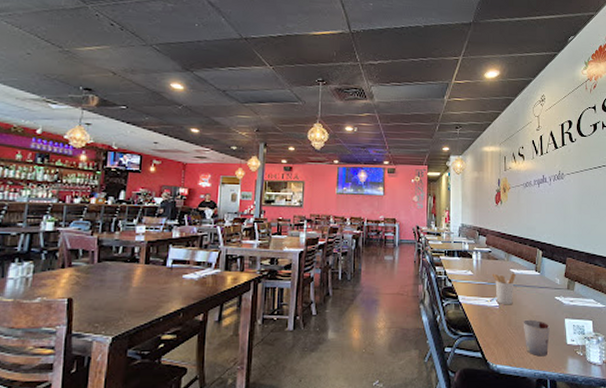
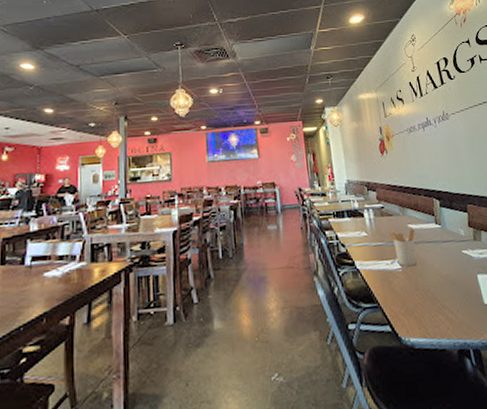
cup: present [523,319,550,357] -> none [431,279,465,323]

